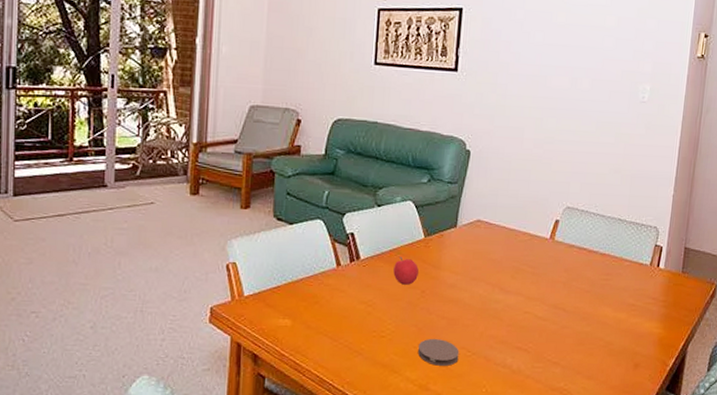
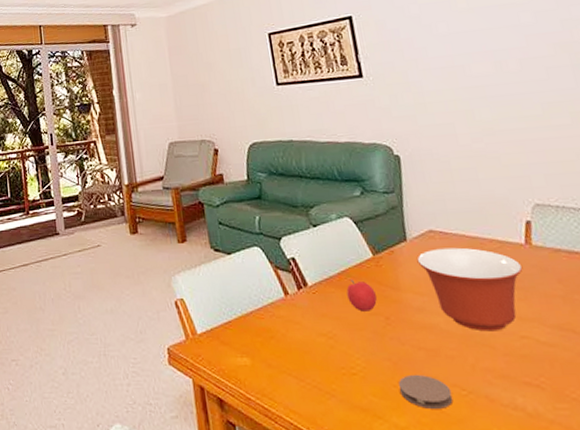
mixing bowl: none [460,236,542,307] -> present [416,247,523,332]

